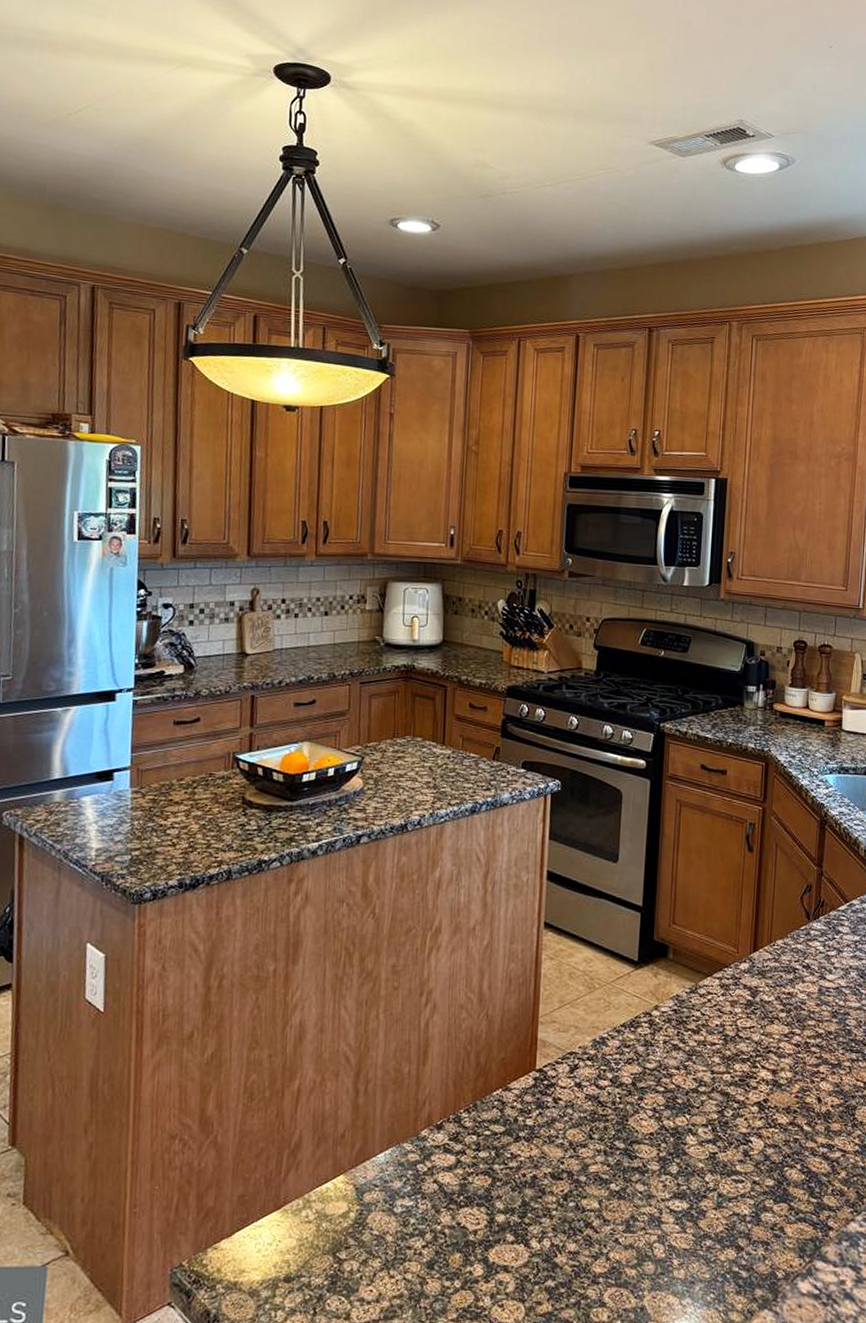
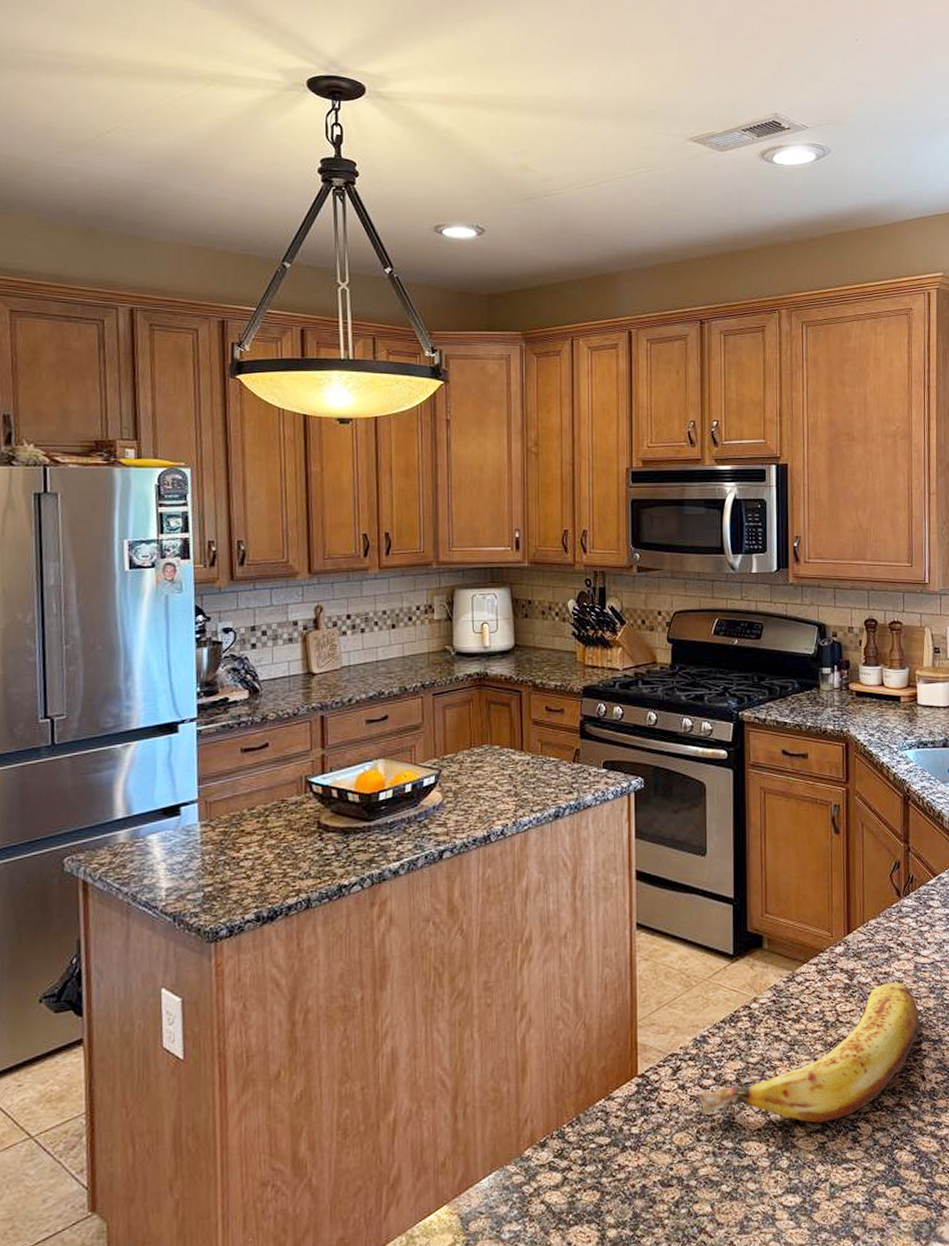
banana: none [594,1003,821,1134] -> present [698,982,921,1123]

